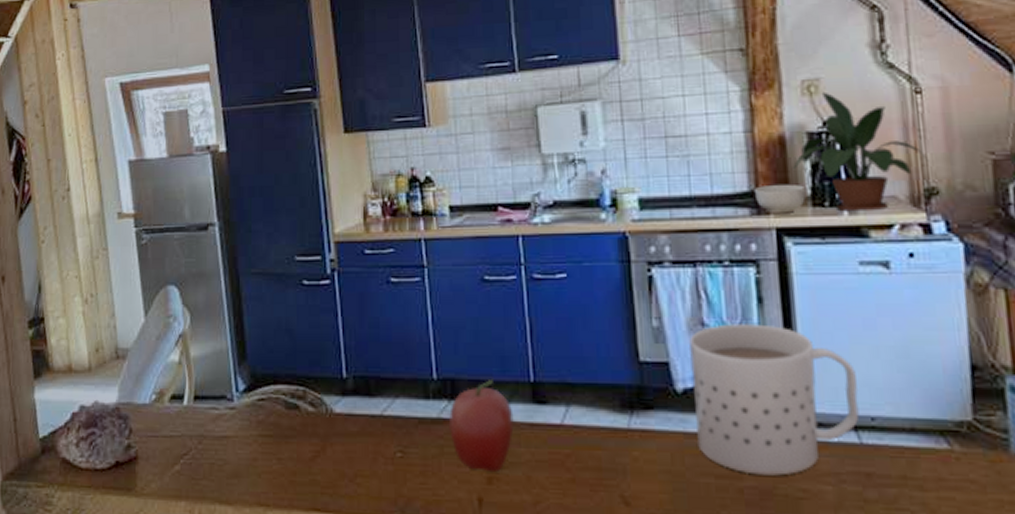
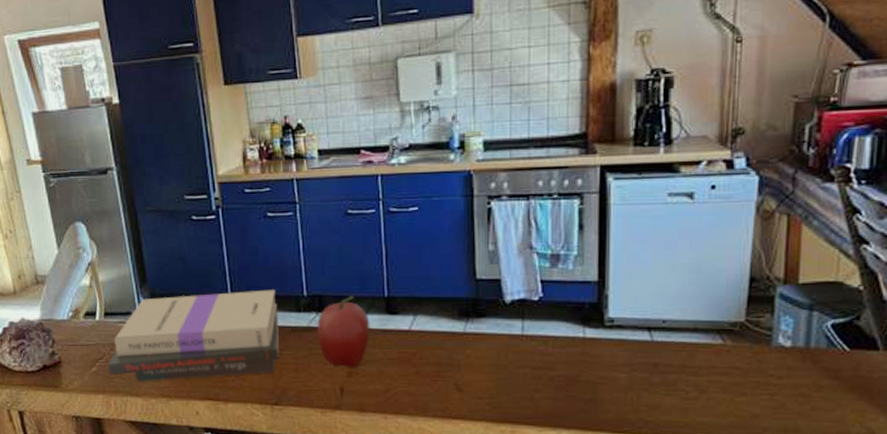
books: none [193,370,404,486] -> present [107,289,280,382]
mug: present [689,324,860,476] -> none [519,247,654,367]
bowl: present [753,183,807,214] -> none [584,126,630,153]
potted plant: present [792,91,930,212] -> none [620,41,740,151]

